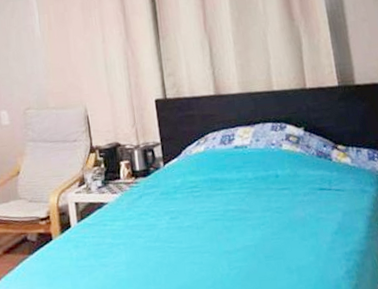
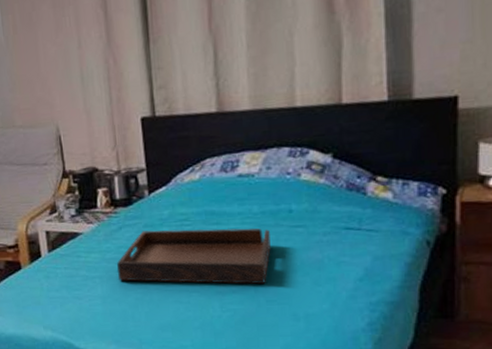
serving tray: none [139,192,265,246] -> present [117,228,271,285]

